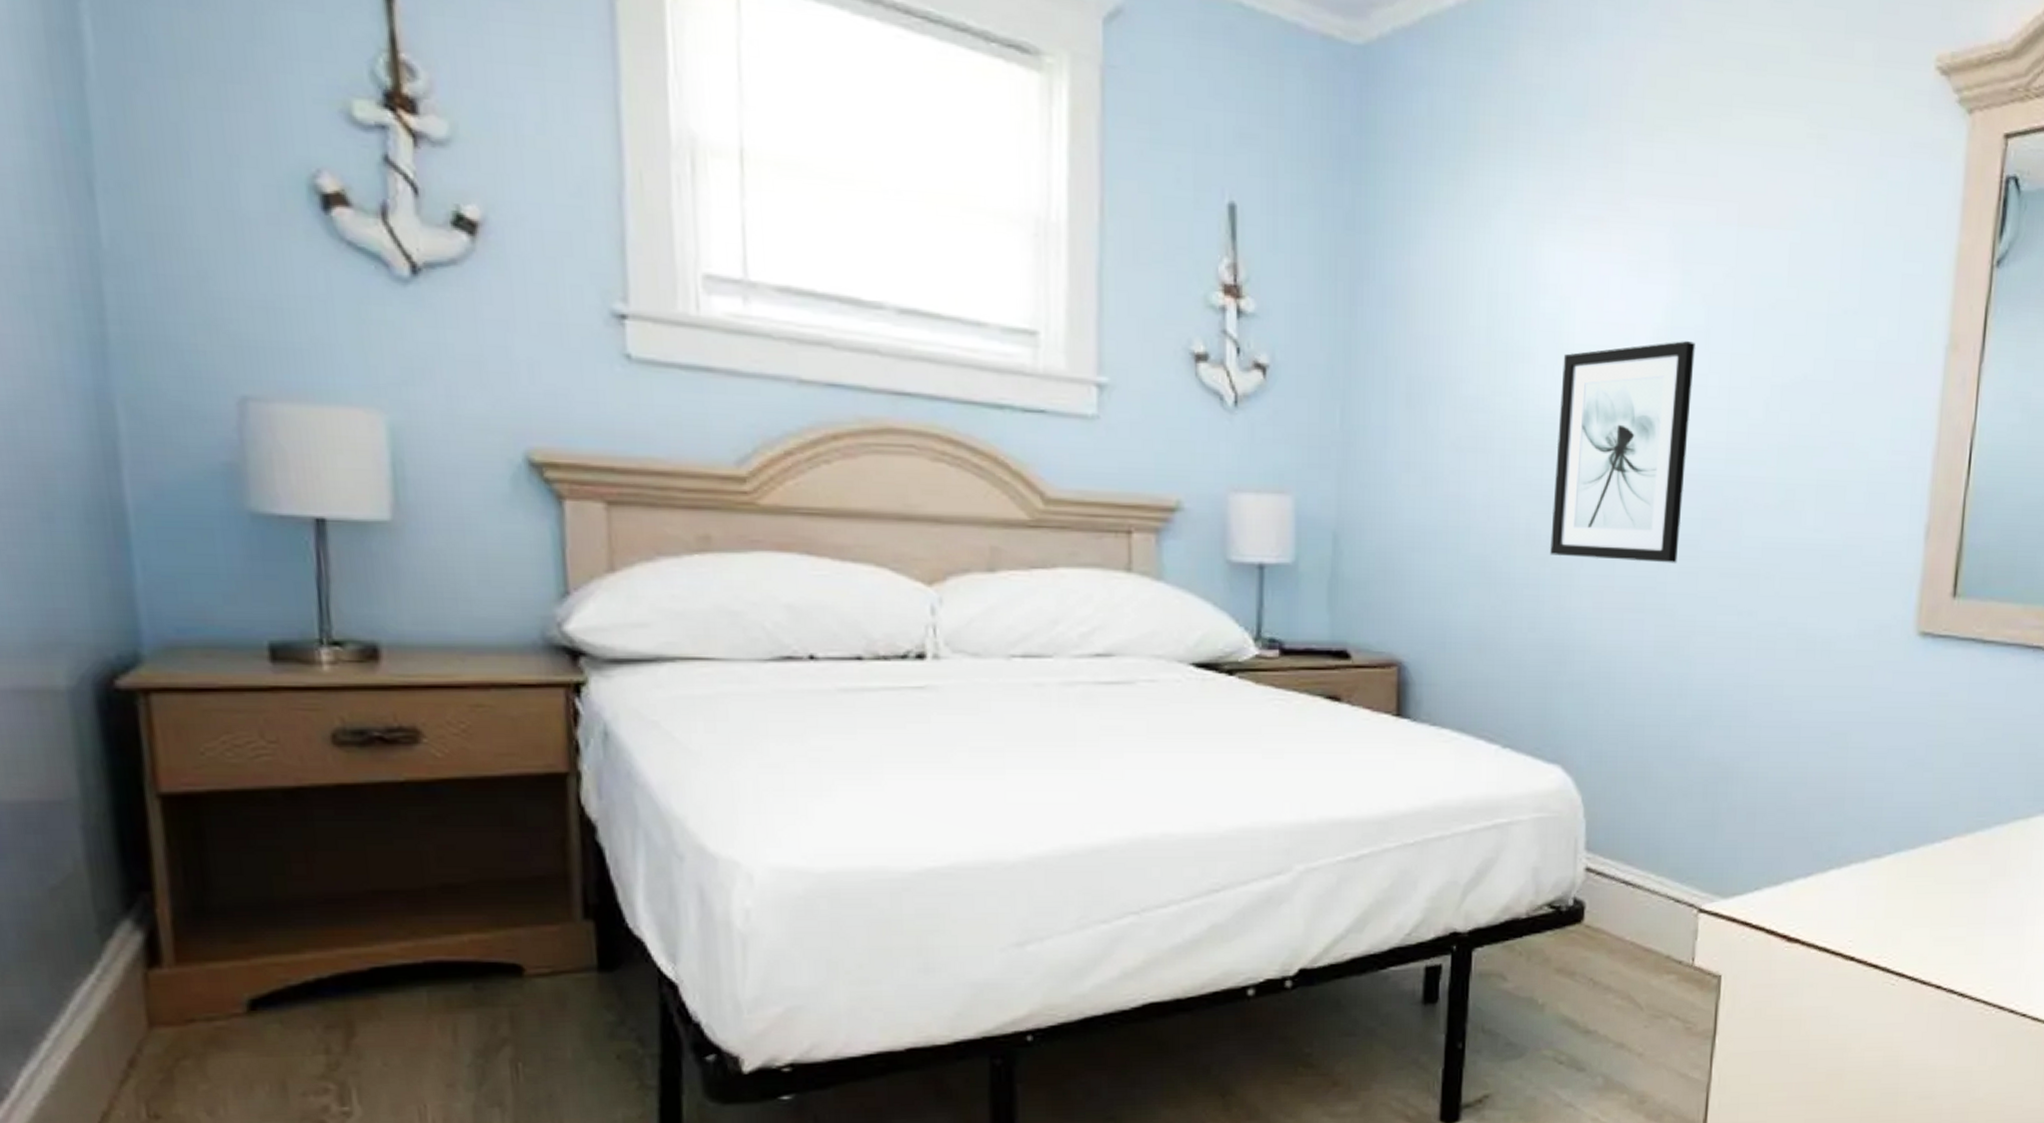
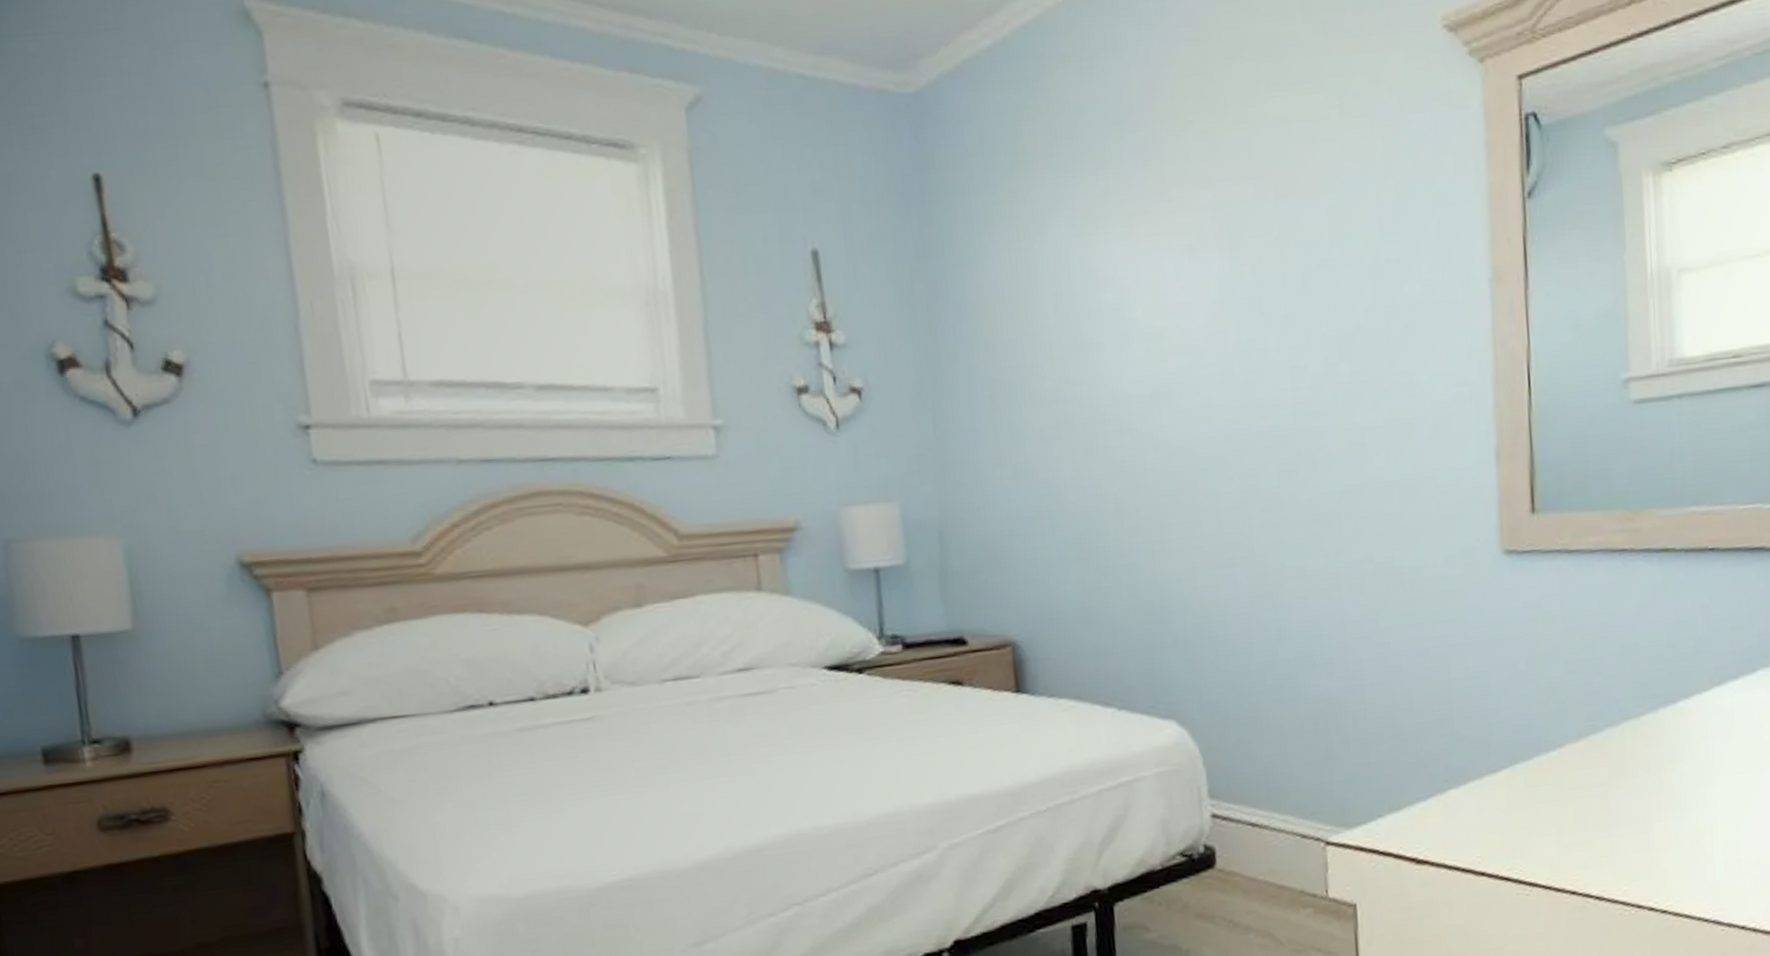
wall art: present [1550,341,1695,563] -> none [1129,310,1260,525]

